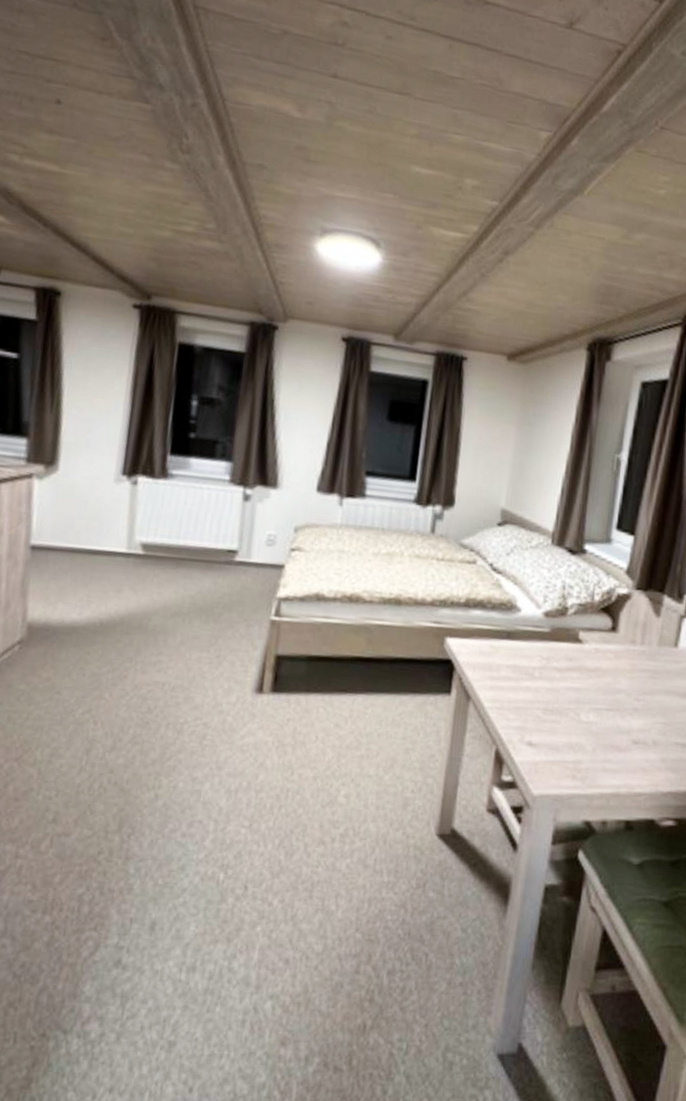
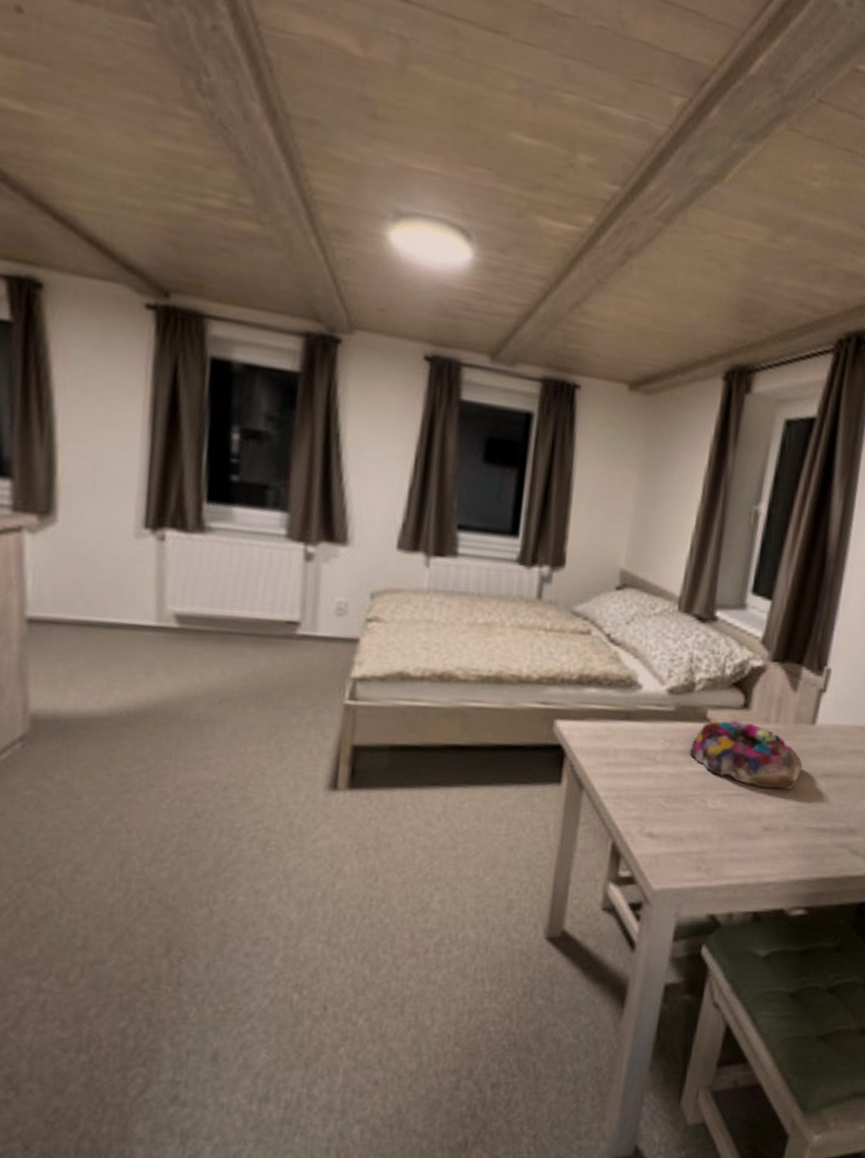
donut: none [563,641,667,708] -> present [689,720,803,791]

